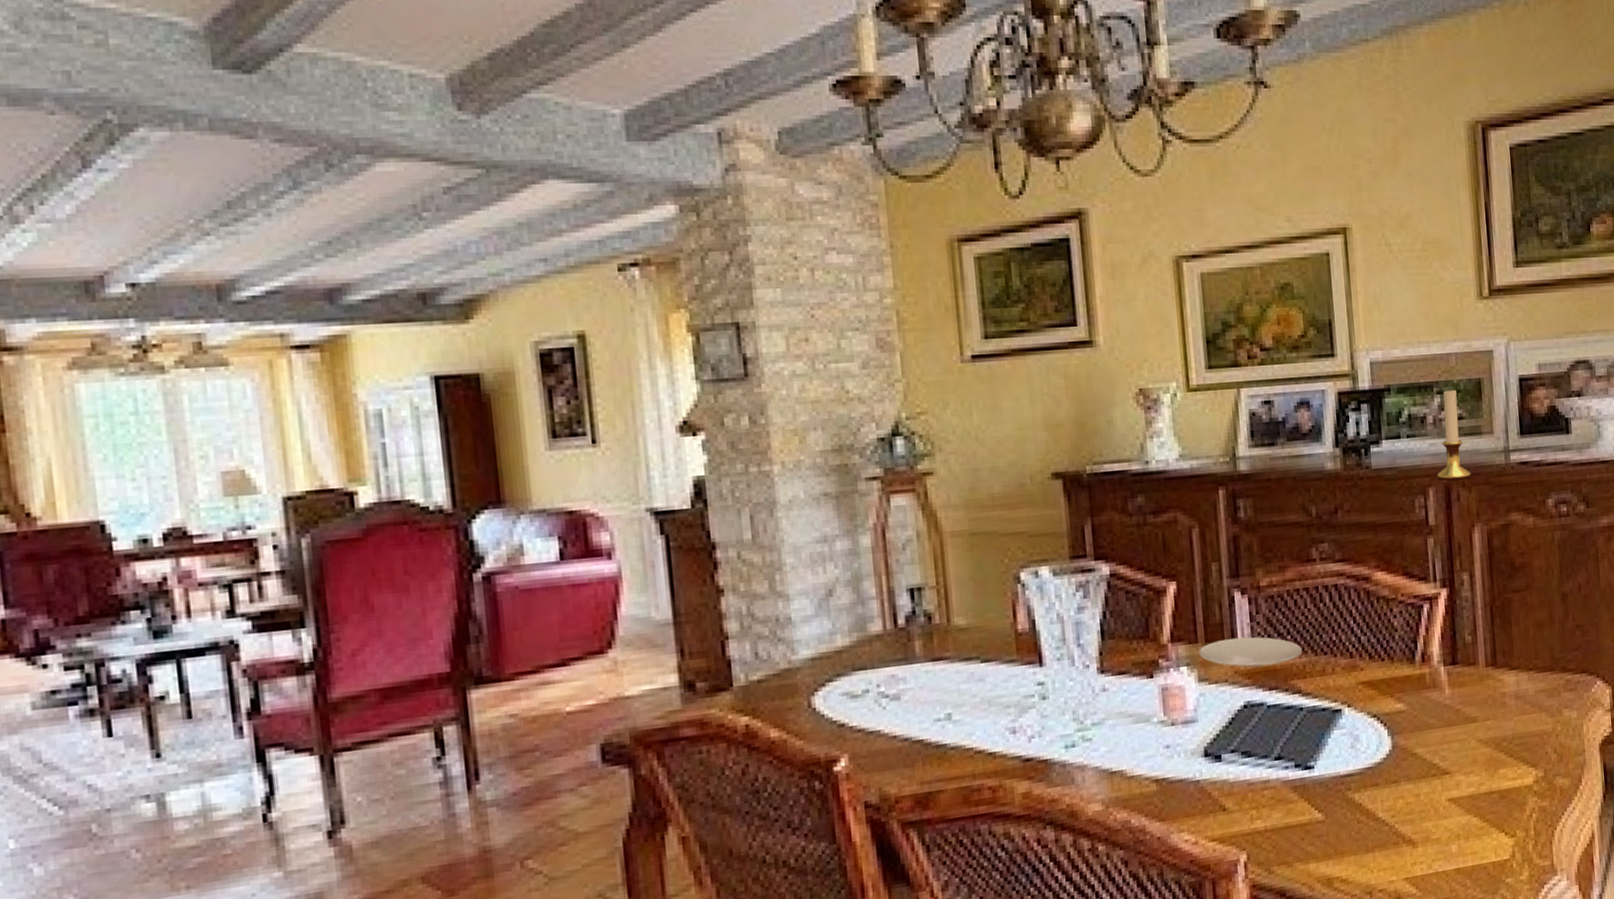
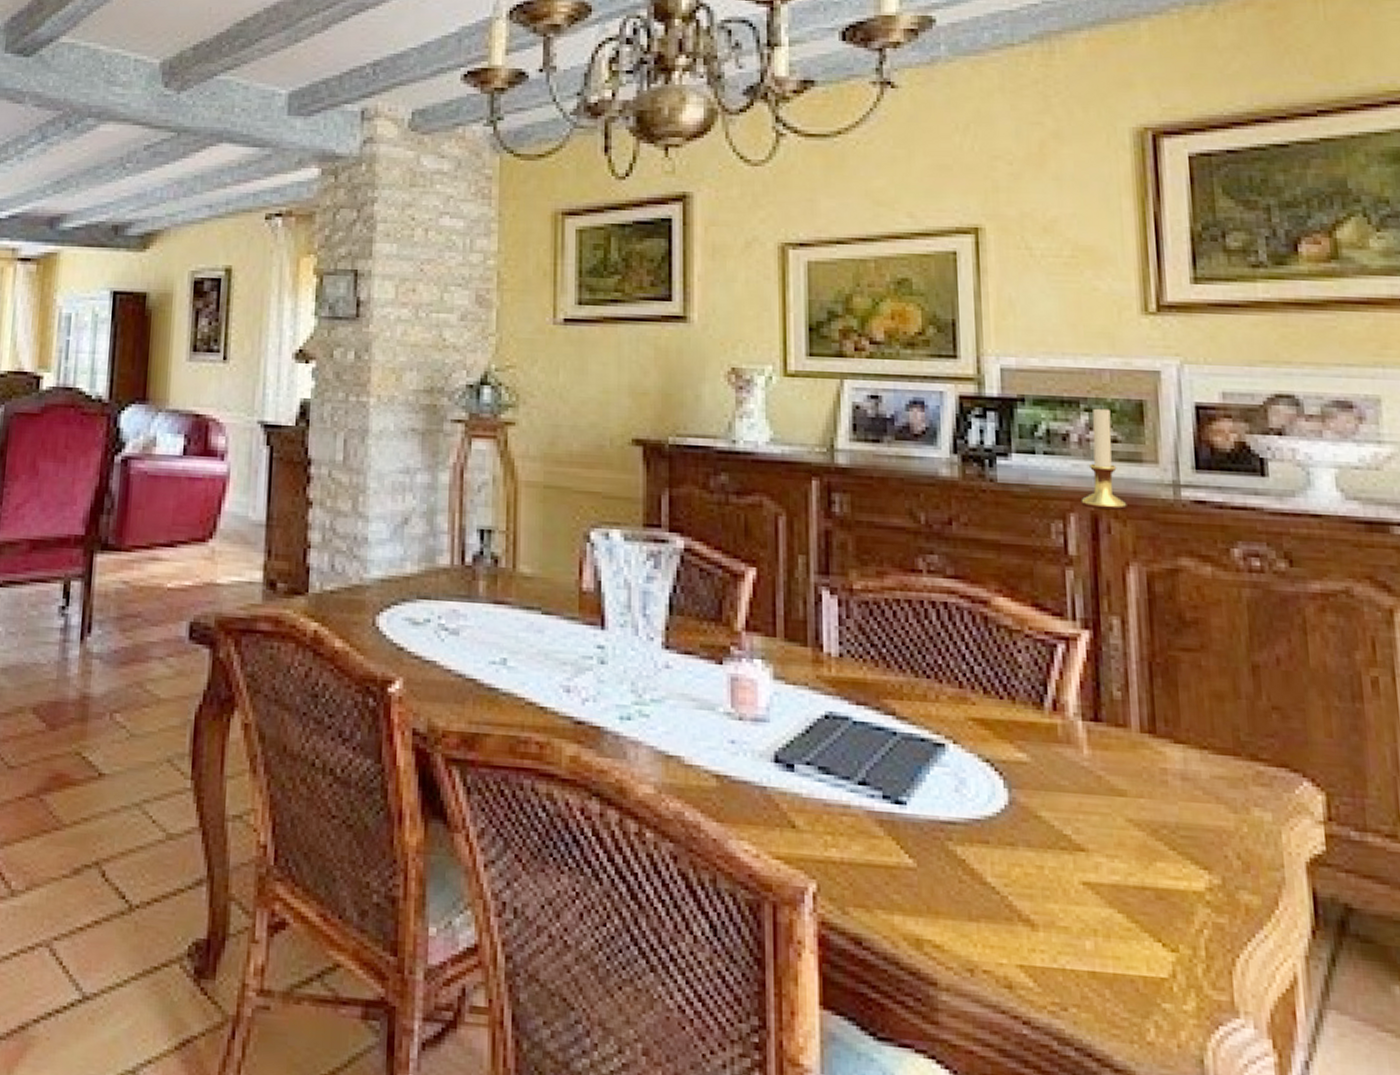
plate: present [1199,636,1302,668] -> none [777,638,899,679]

